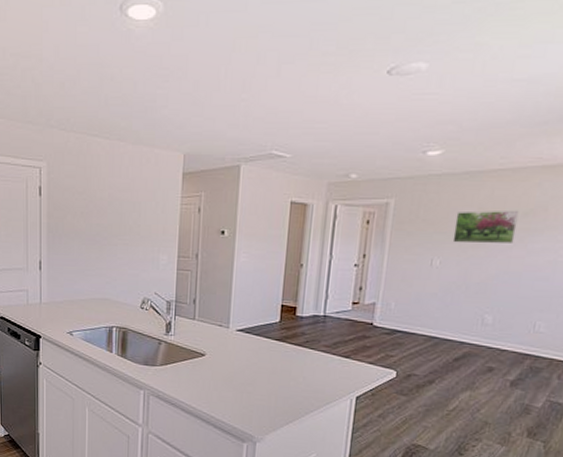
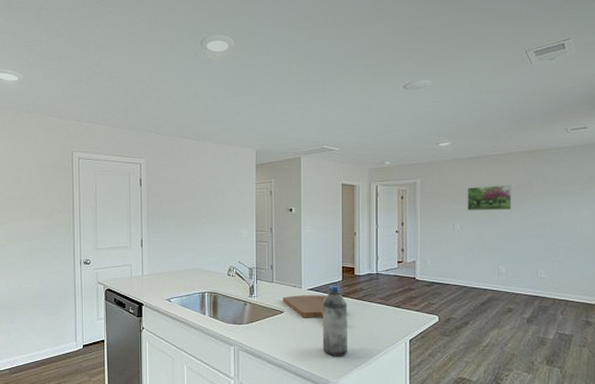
cutting board: none [205,336,259,365] -> present [283,295,327,318]
water bottle: none [249,326,284,410] -> present [322,285,347,356]

